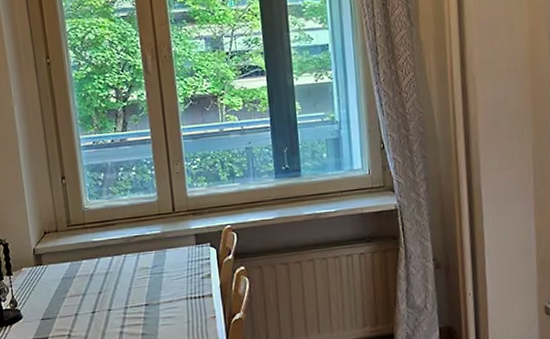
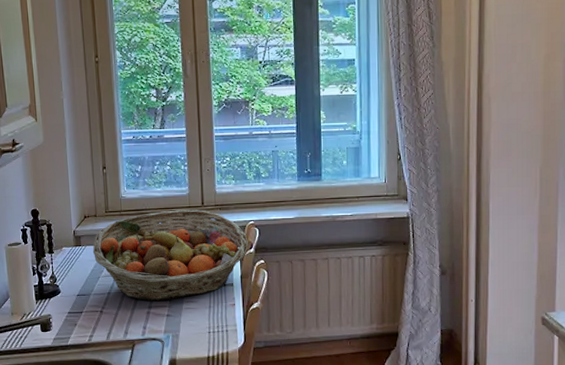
fruit basket: none [55,216,226,320] -> present [92,210,248,301]

